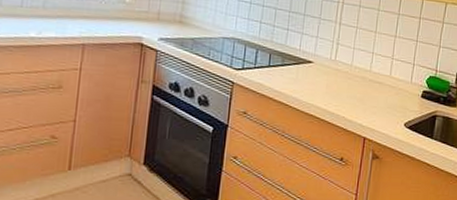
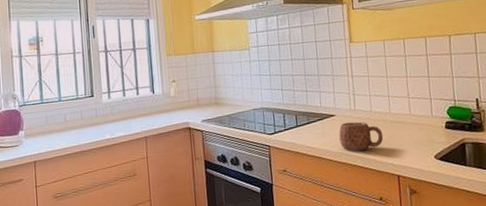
mug: none [312,72,359,106] -> present [339,122,384,152]

